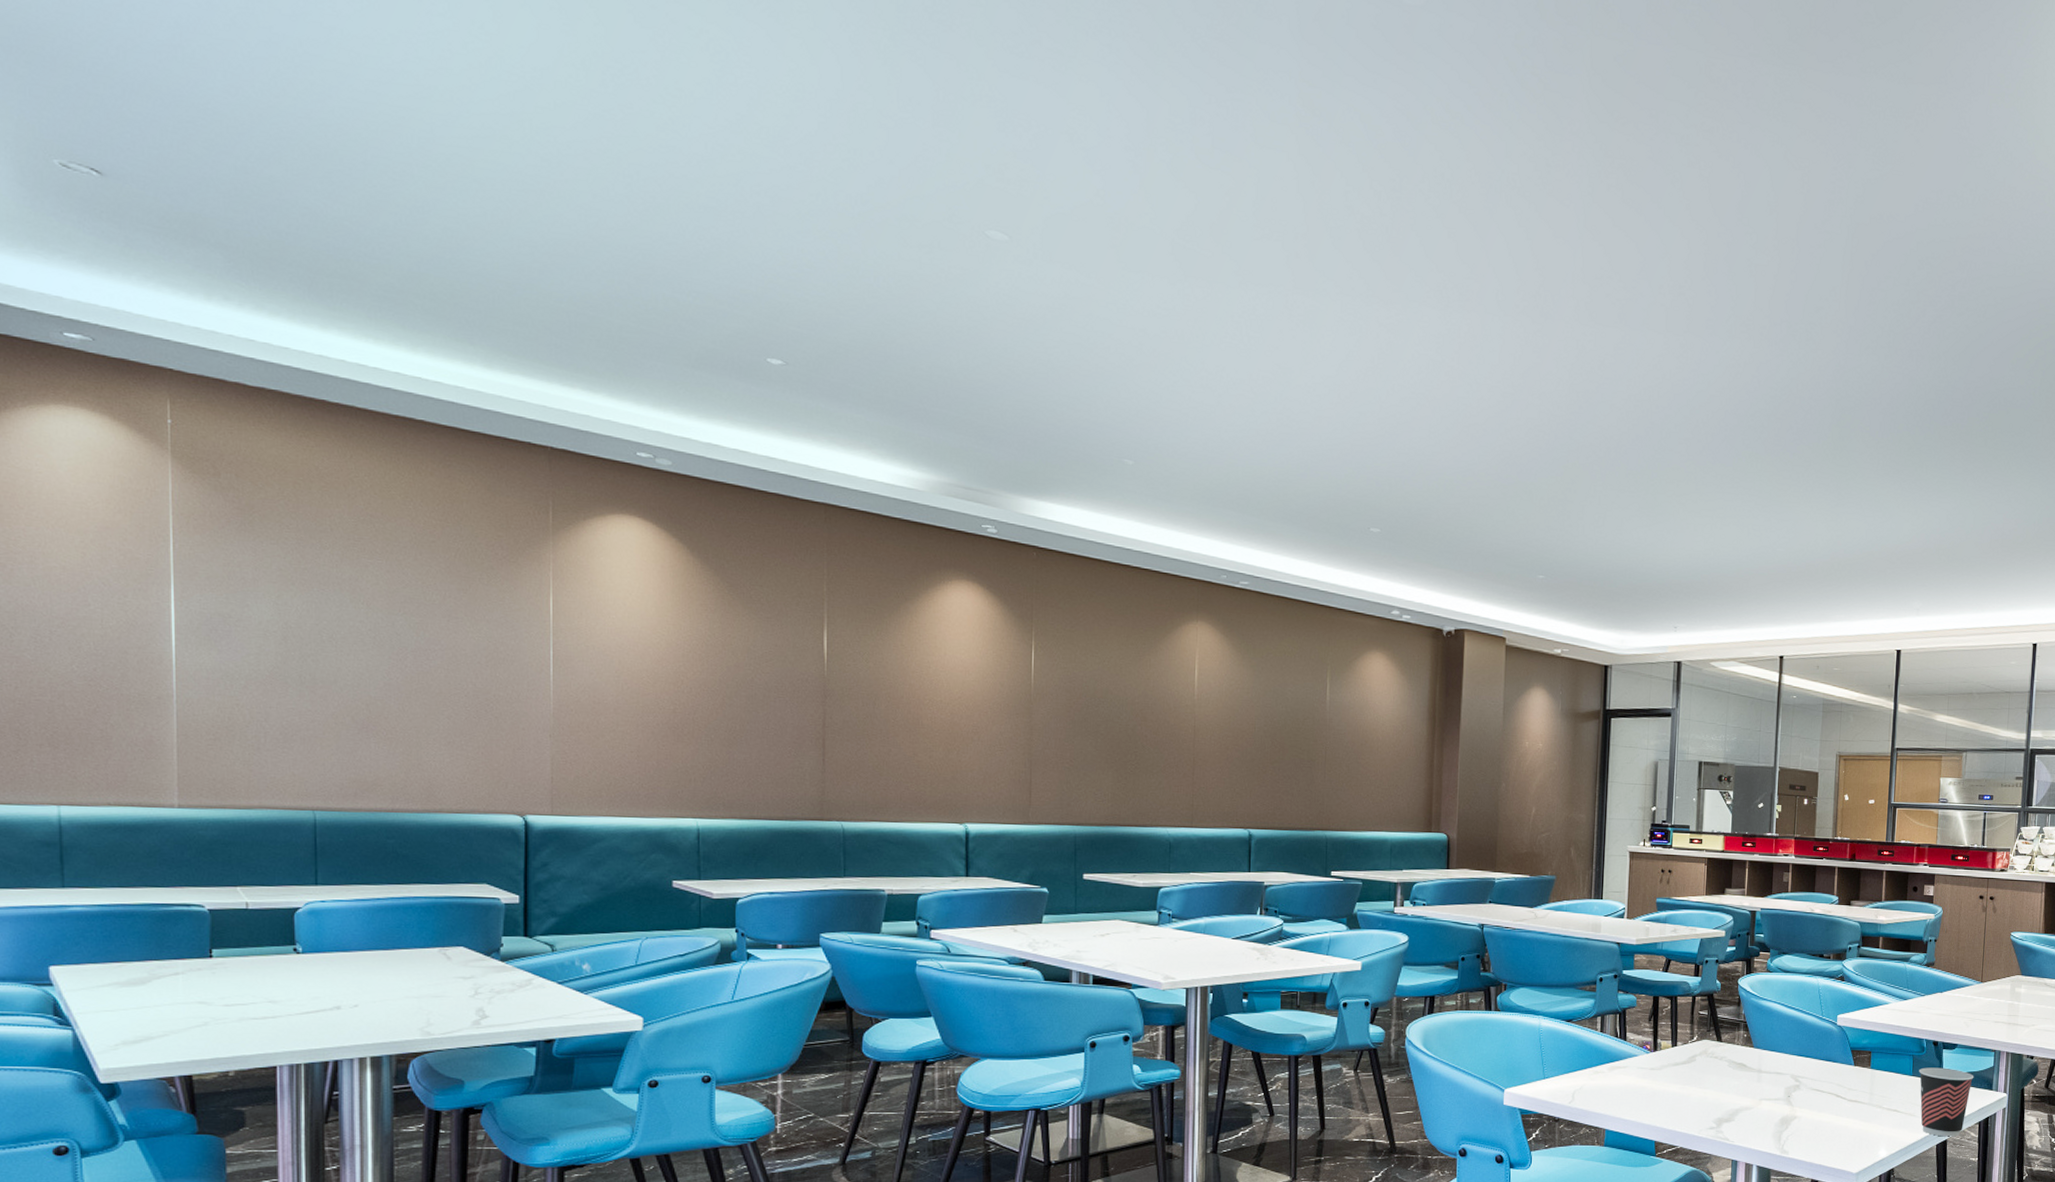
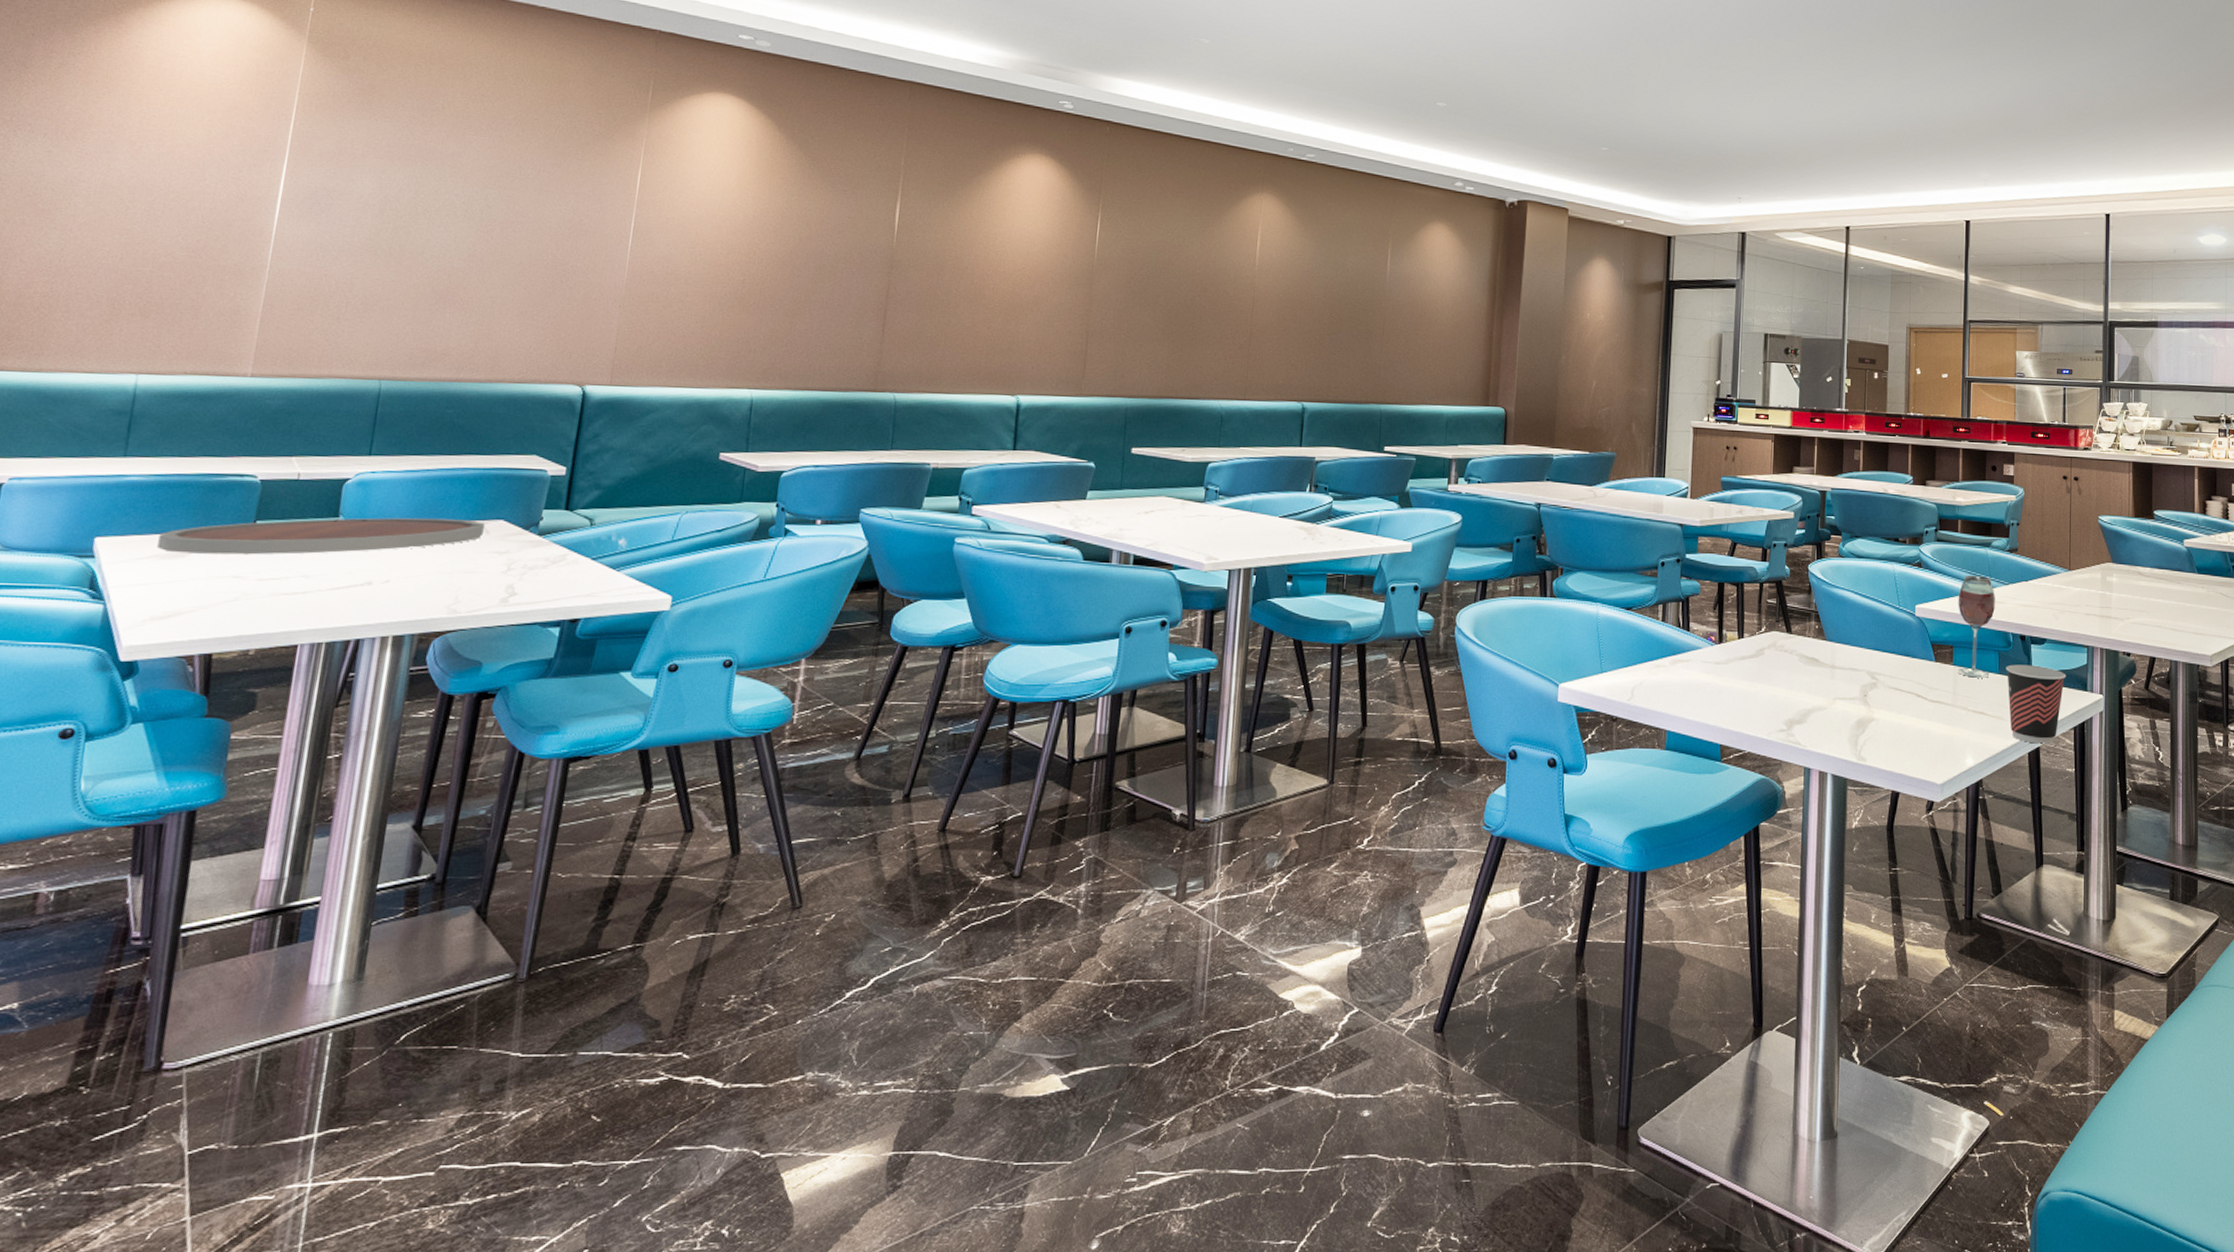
tray: none [115,945,445,982] -> present [157,517,485,555]
wineglass: none [1874,987,1913,1080] -> present [1957,575,1996,678]

